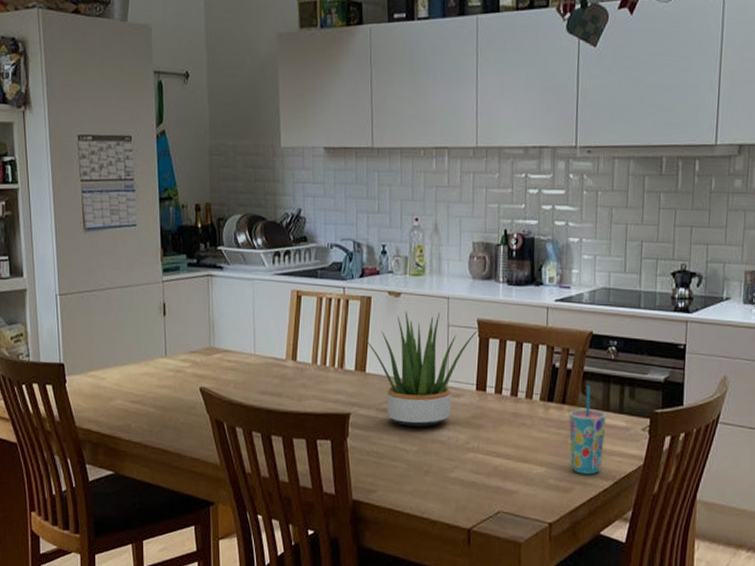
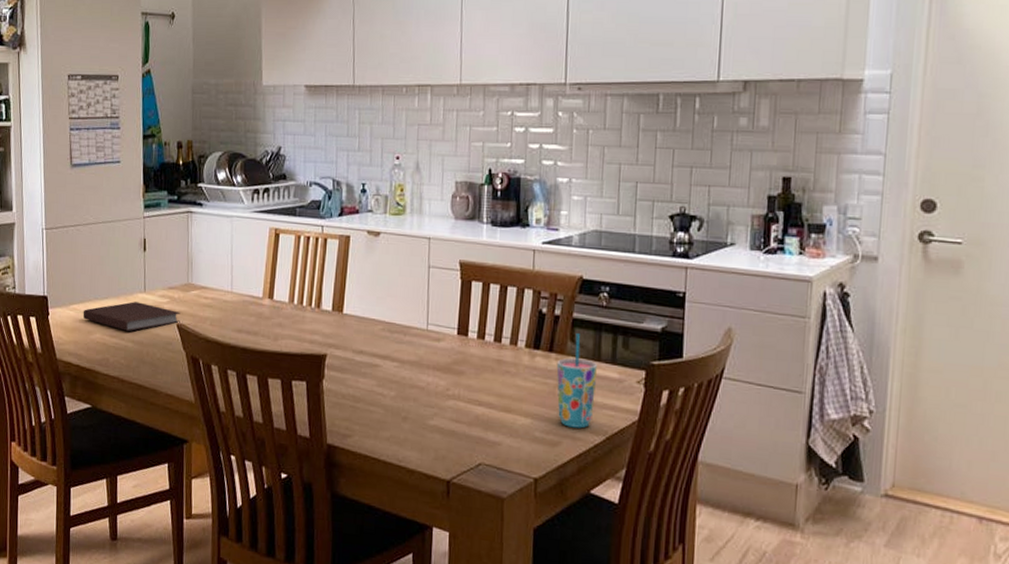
notebook: none [102,367,203,397] -> present [83,301,181,332]
potted plant: present [358,311,479,428] -> none [336,251,461,372]

